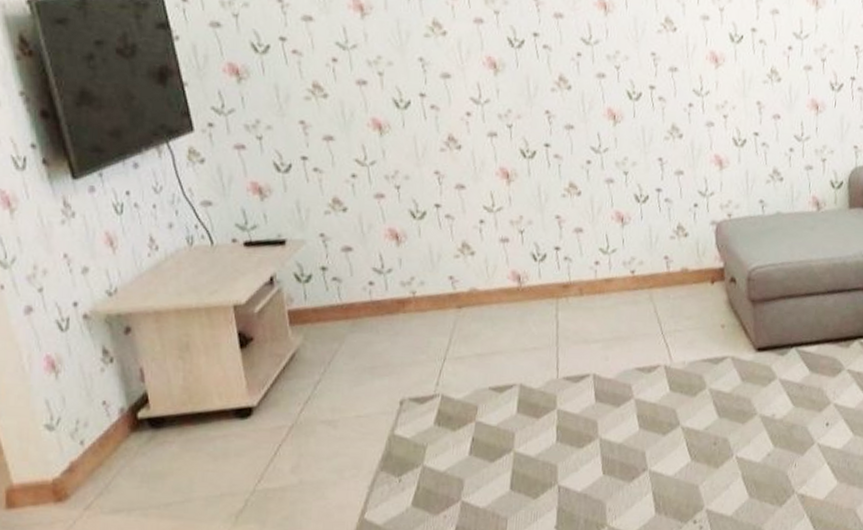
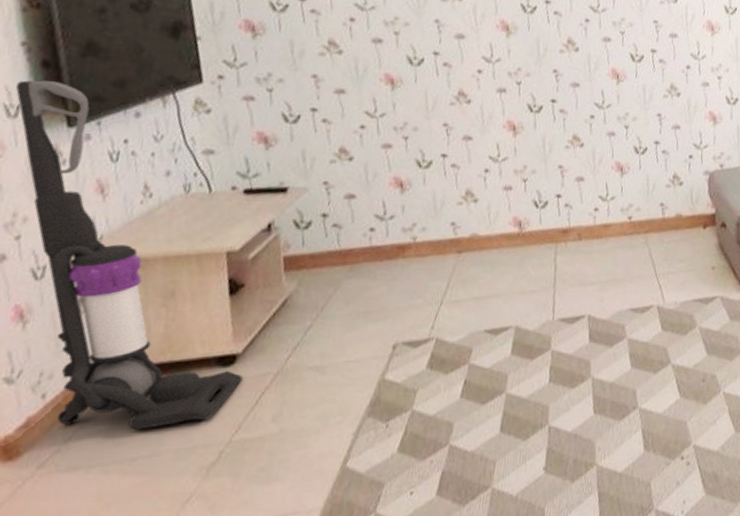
vacuum cleaner: none [19,131,260,477] -> present [15,80,243,430]

